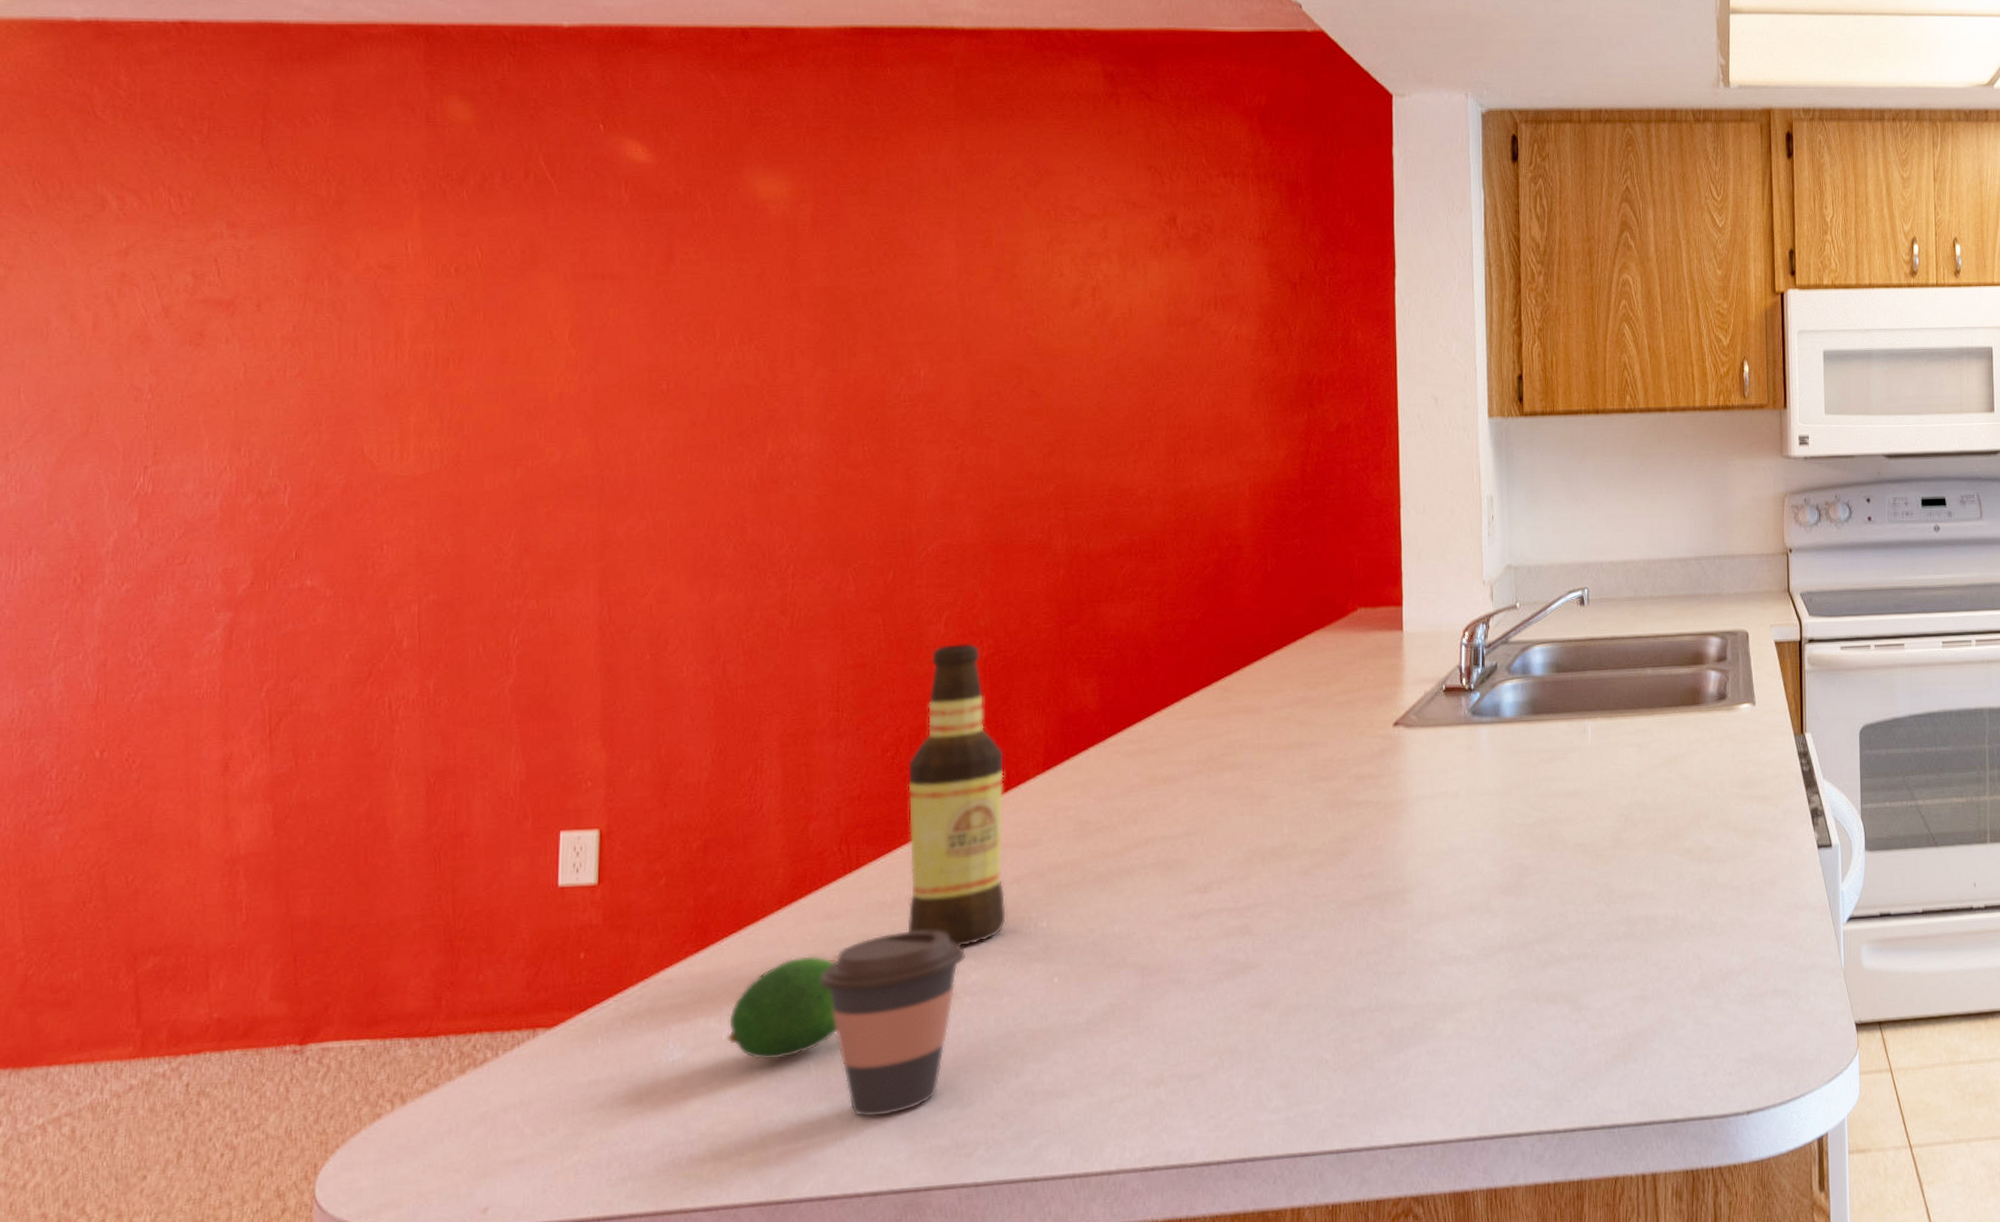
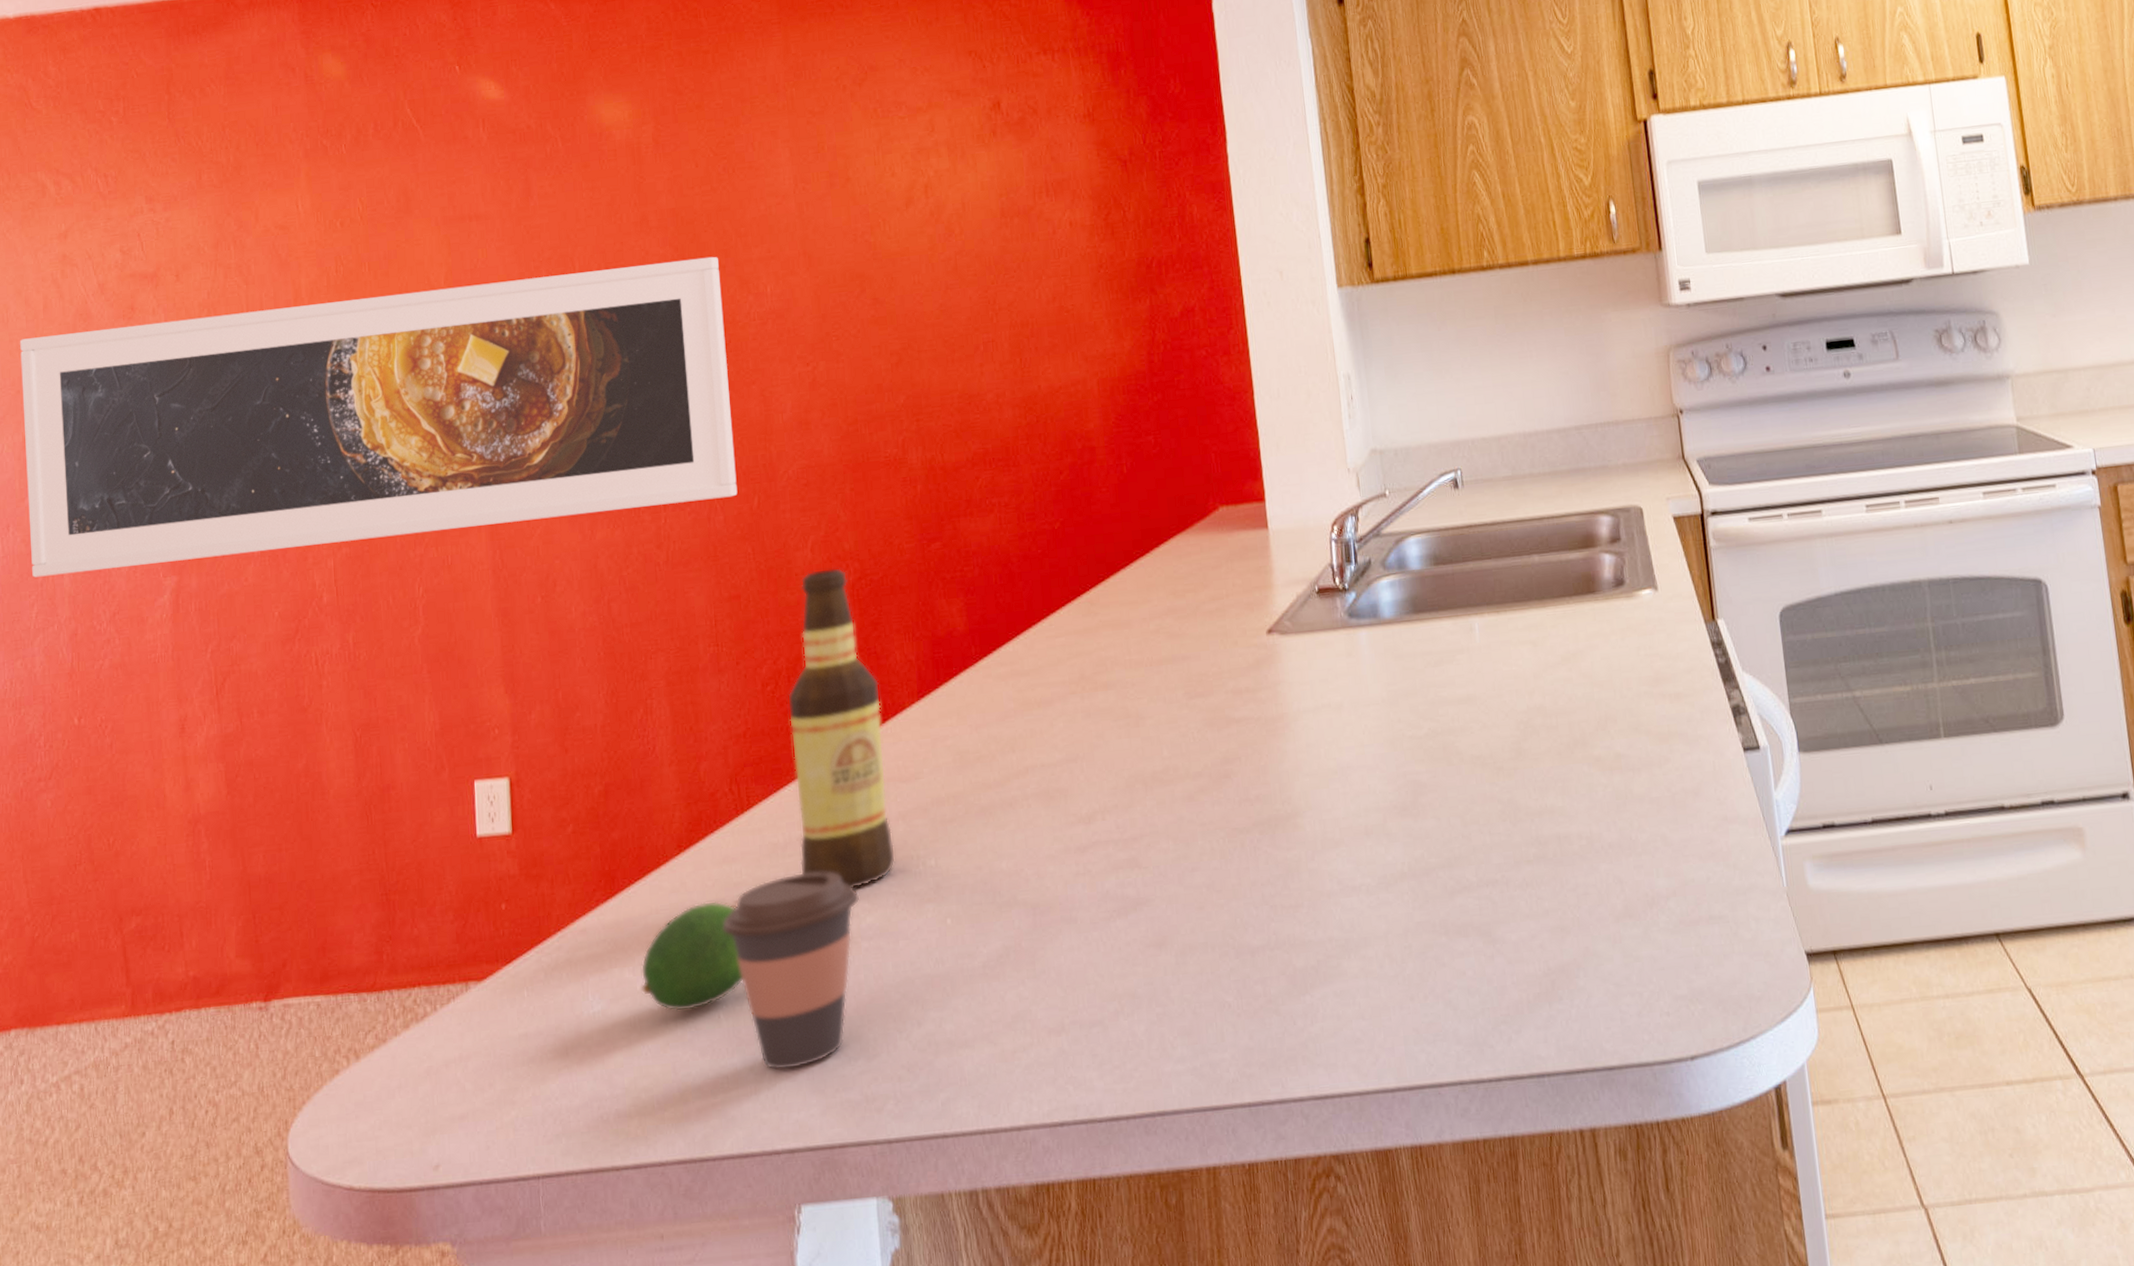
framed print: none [56,336,873,604] -> present [20,256,738,578]

